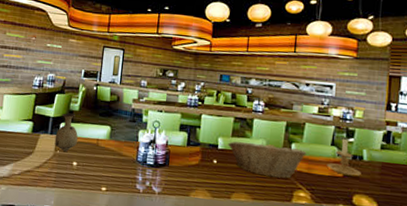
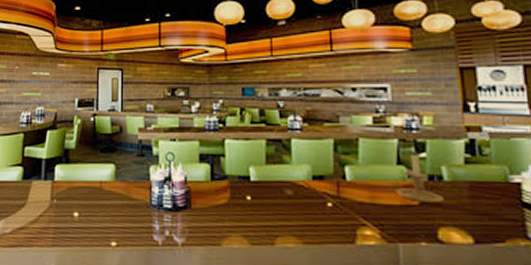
vase: present [54,113,78,153] -> none [50,152,77,201]
fruit basket: present [228,140,307,179] -> none [263,165,366,213]

